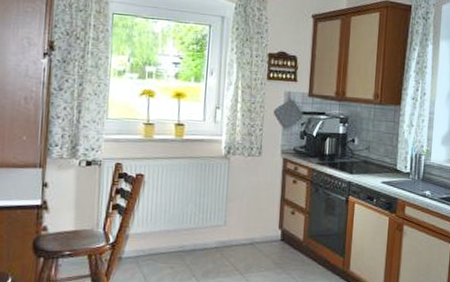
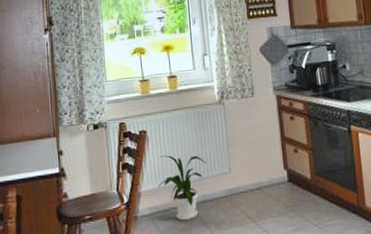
house plant: none [148,201,203,266] -> present [158,155,207,220]

